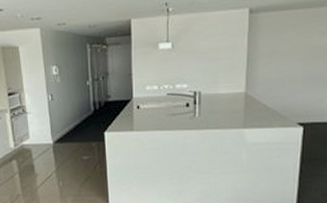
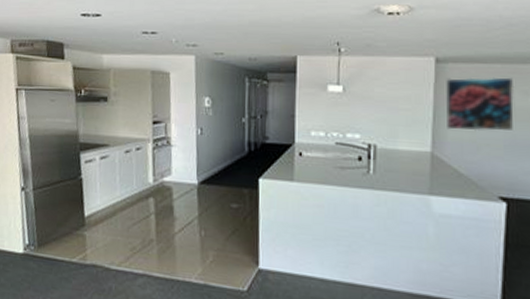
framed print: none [258,20,313,72] -> present [446,77,515,131]

